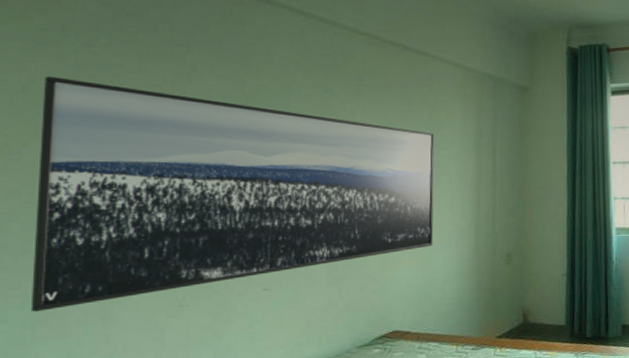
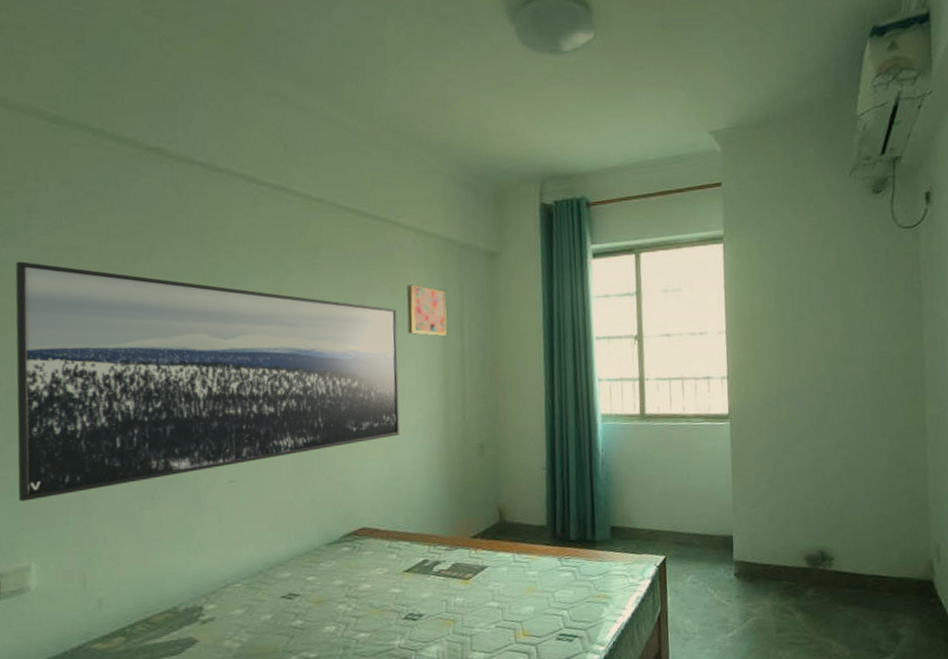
wall art: none [443,112,482,158] -> present [406,284,447,336]

